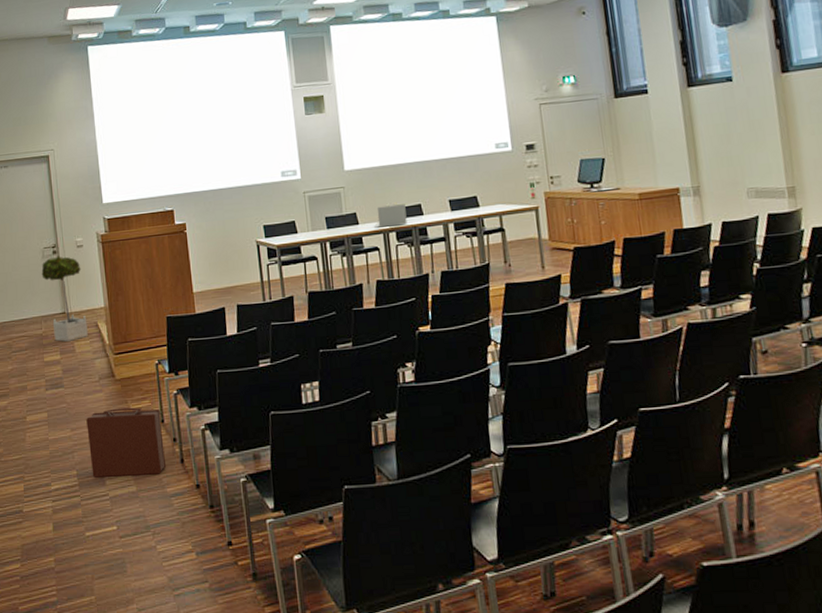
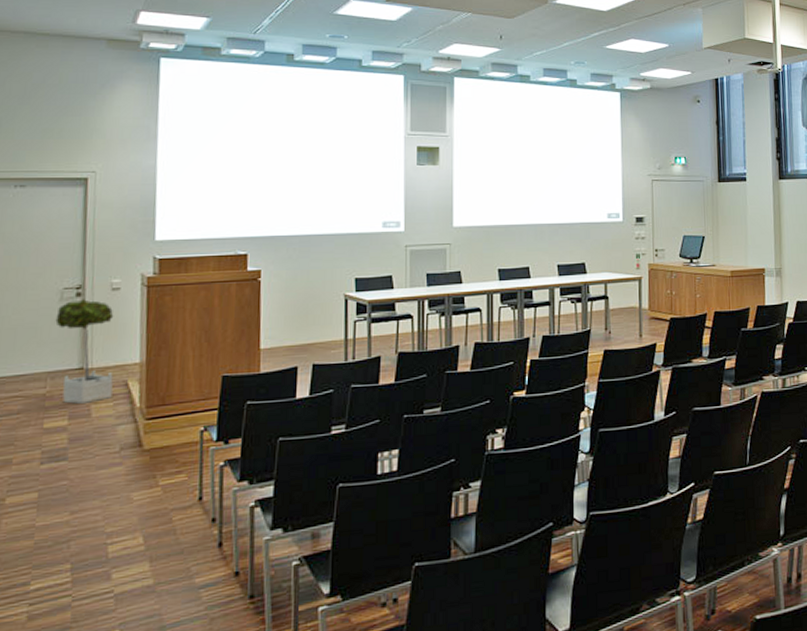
briefcase: present [86,407,166,478] -> none [93,482,199,571]
laptop: present [374,204,407,228] -> none [479,265,513,288]

